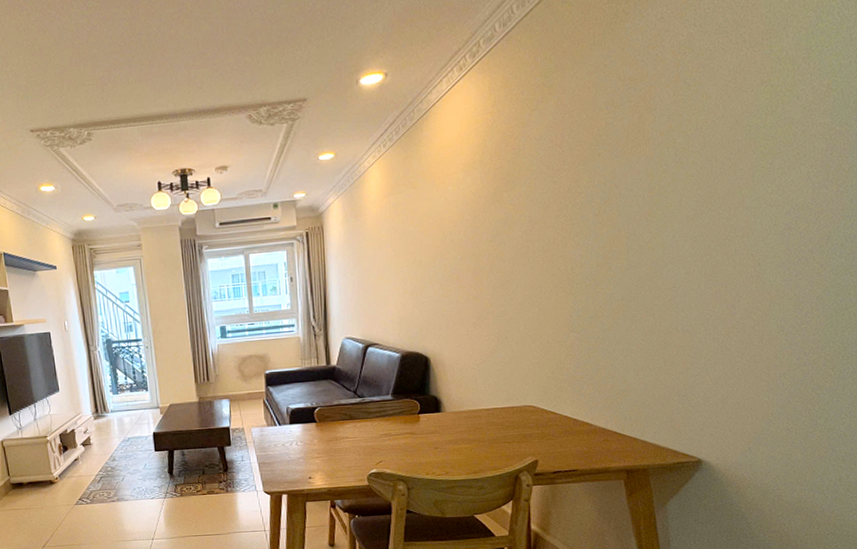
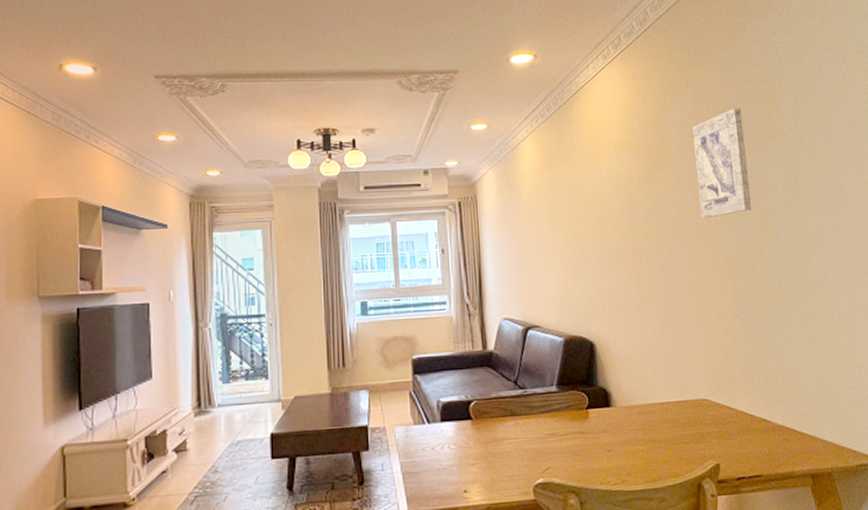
wall art: none [548,113,609,236] -> present [692,108,752,219]

